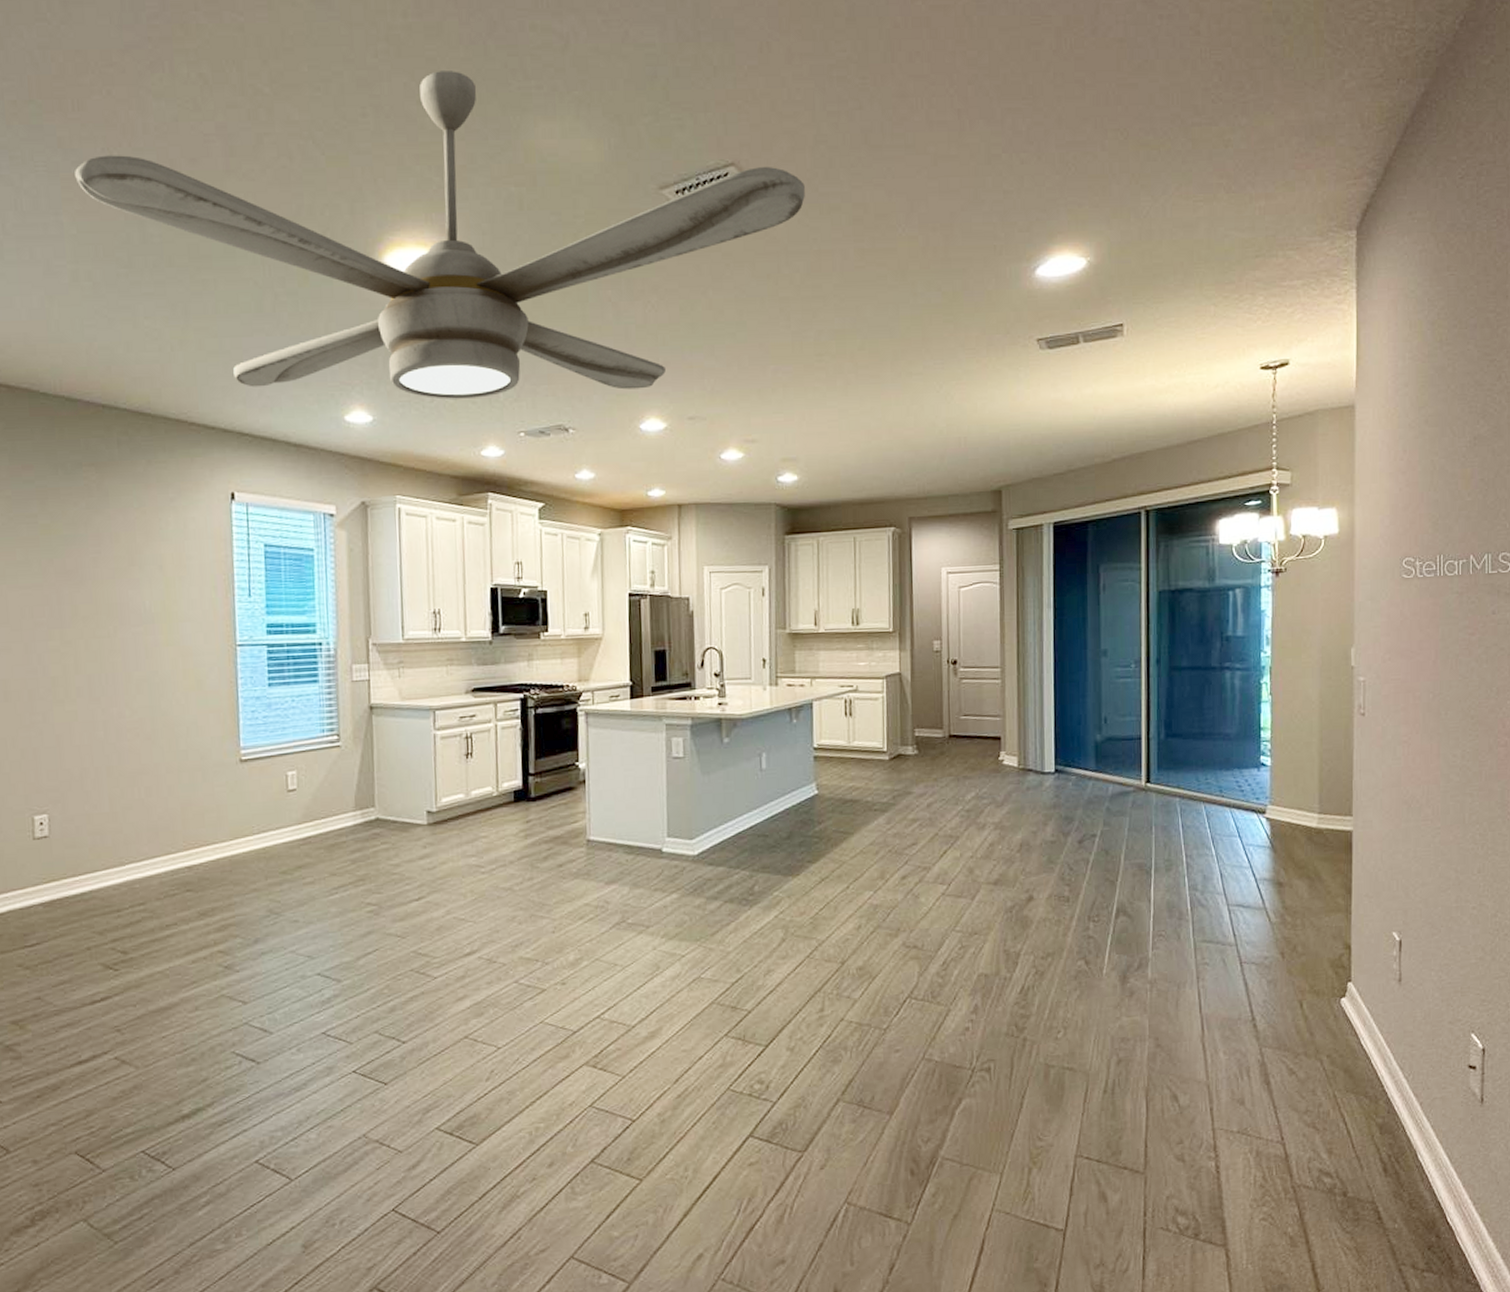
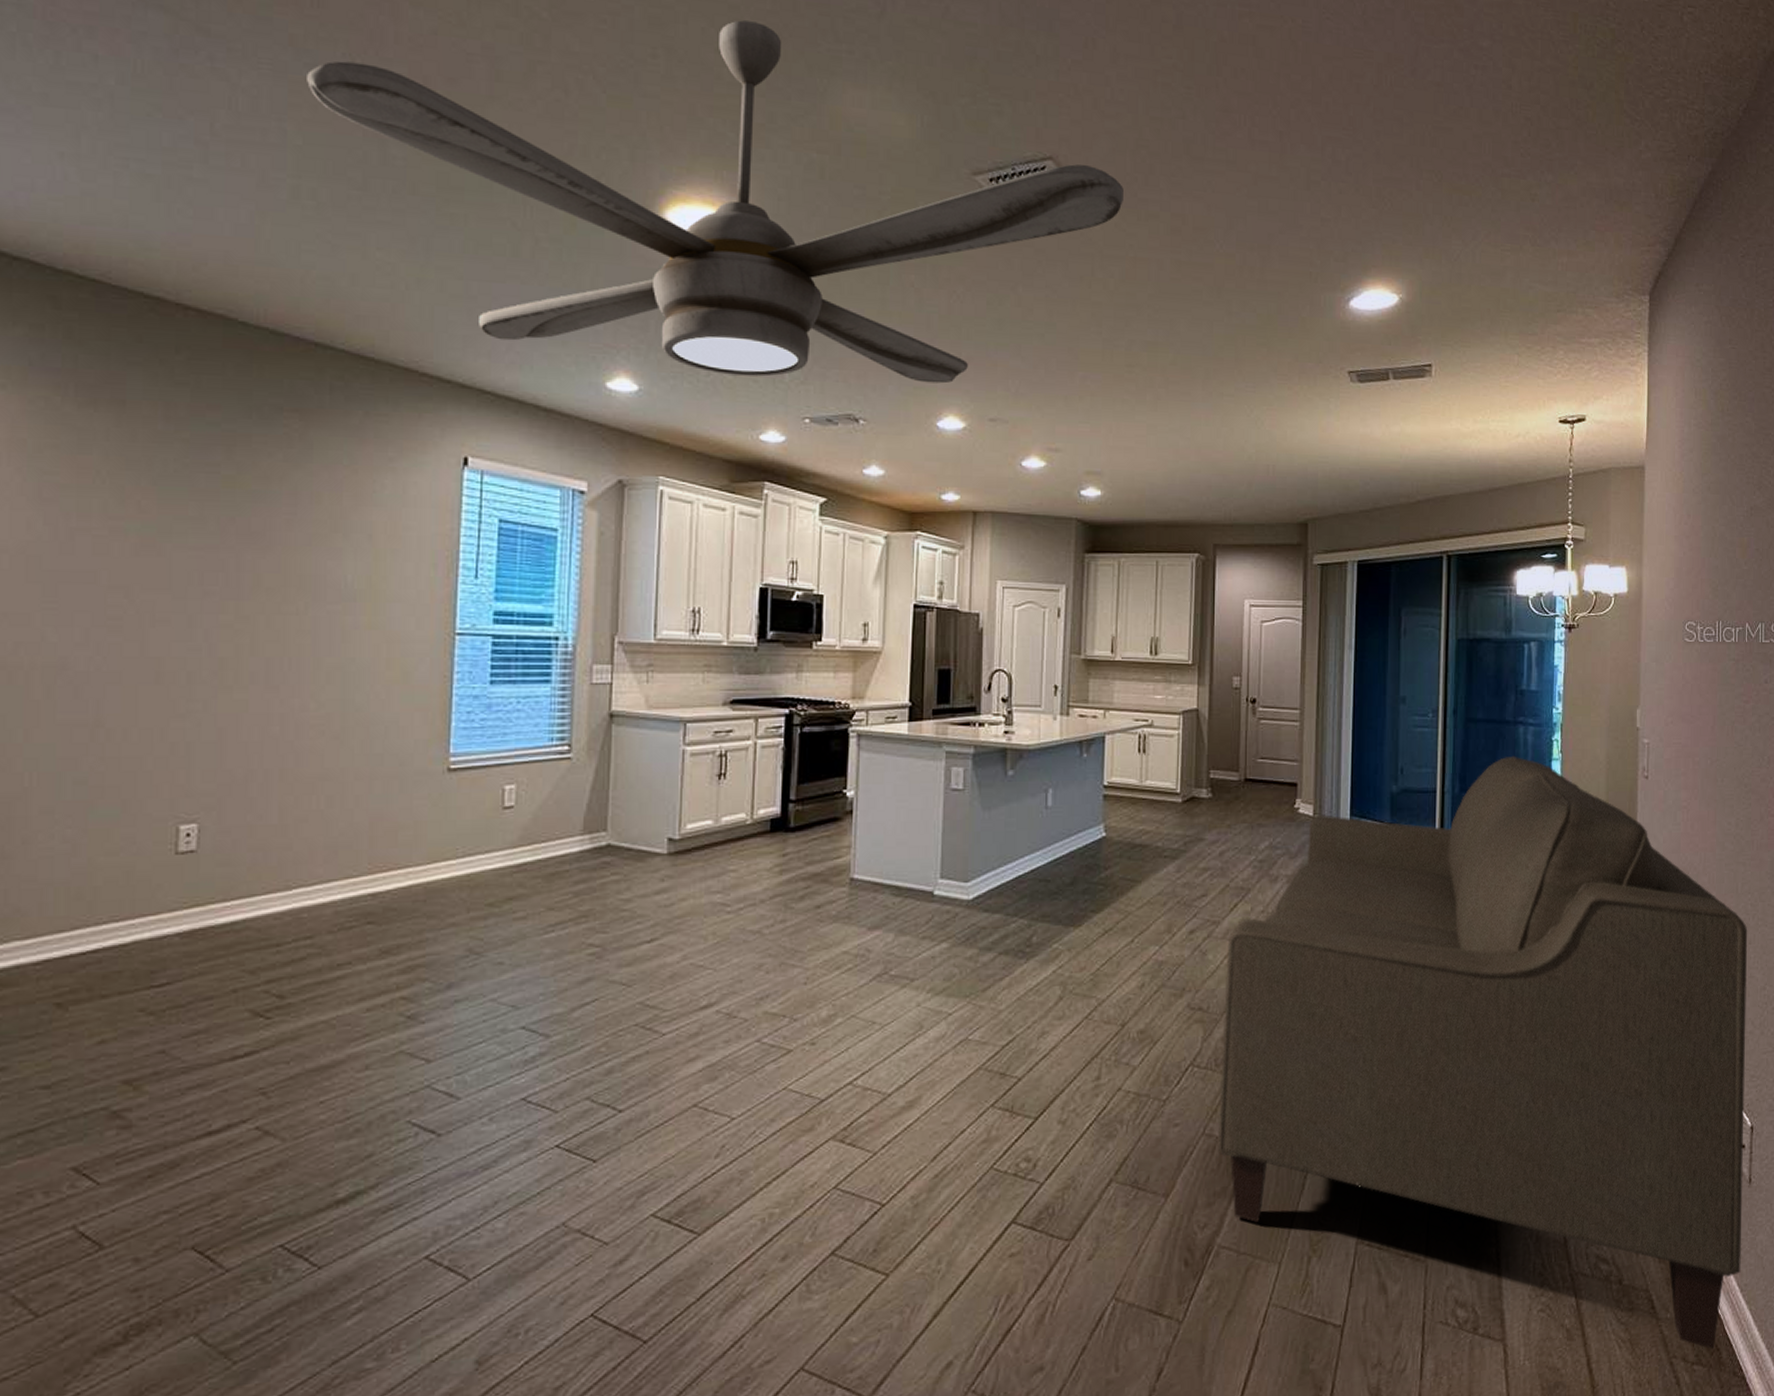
sofa: none [937,700,1477,1258] -> present [1217,755,1748,1349]

